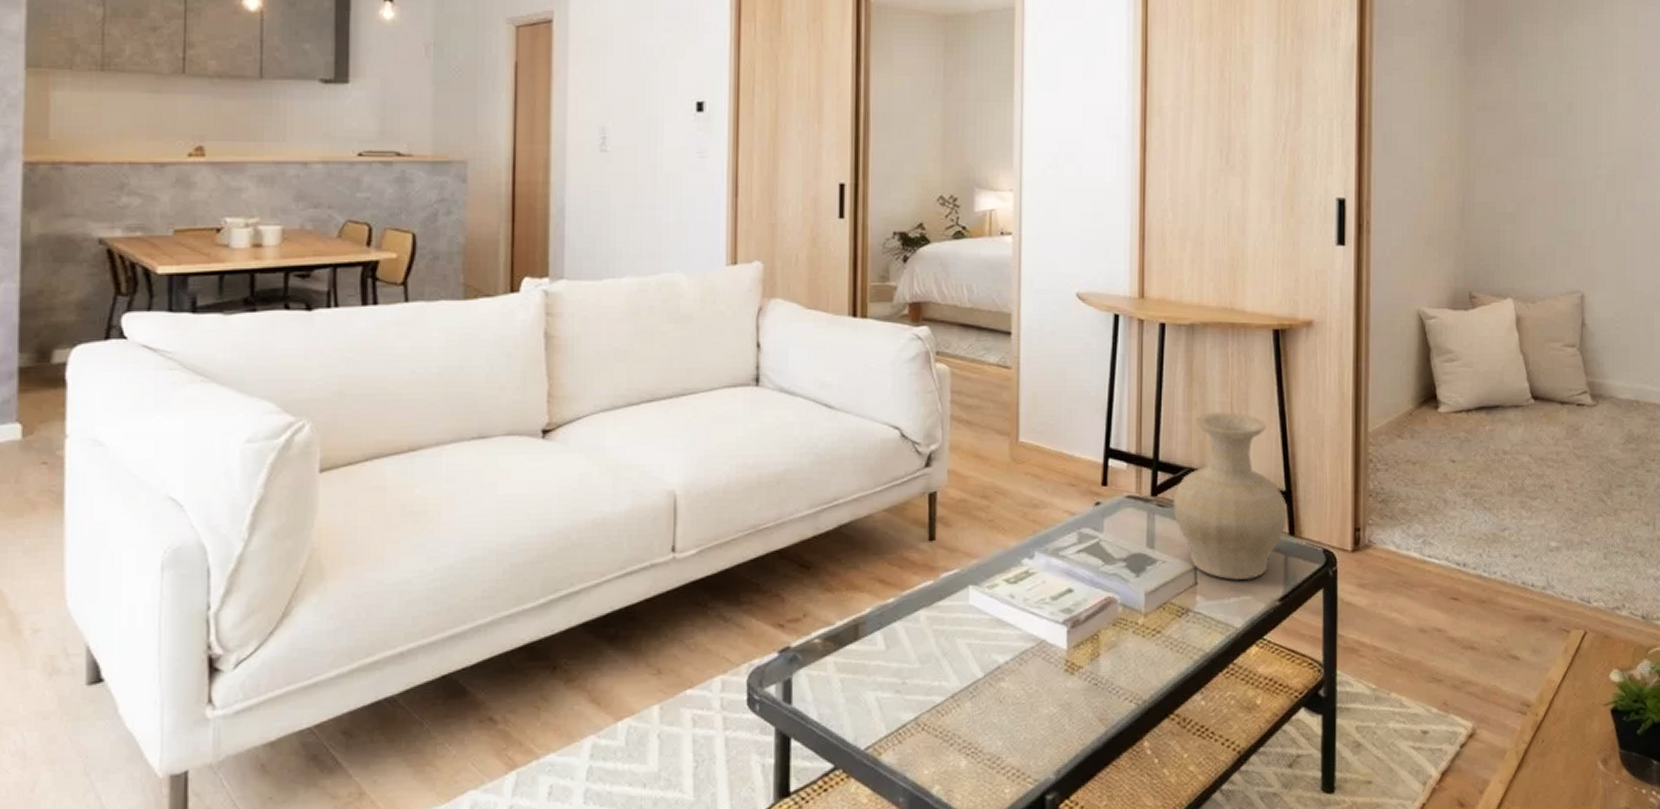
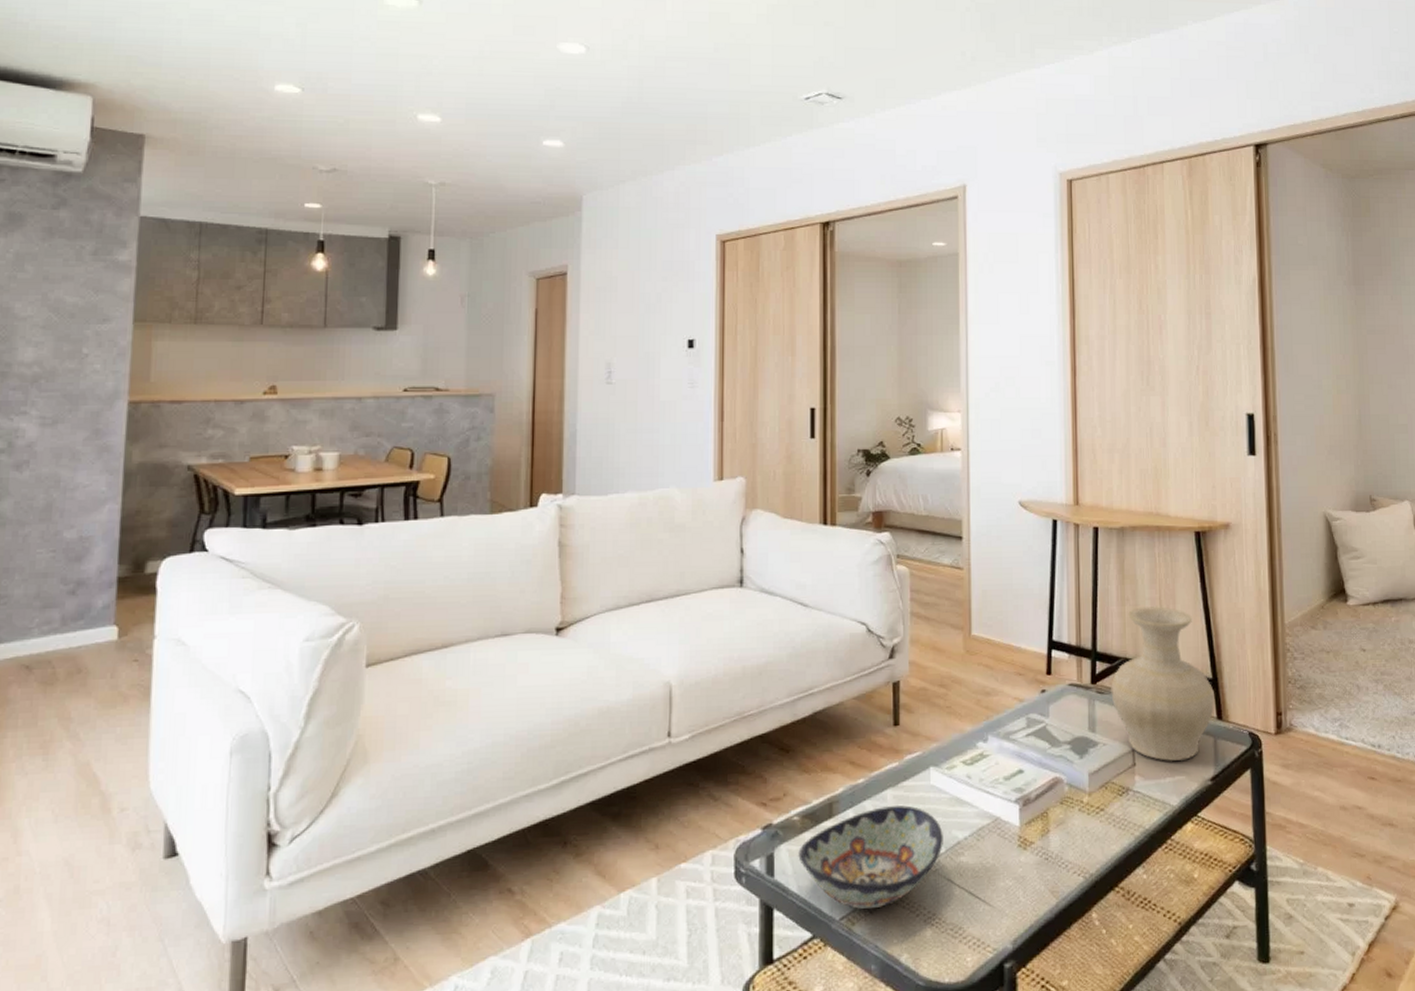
decorative bowl: none [819,627,982,739] -> present [798,805,943,910]

